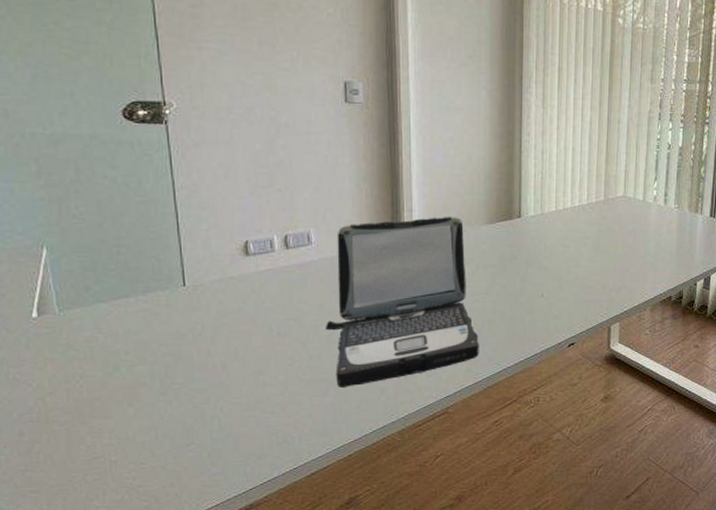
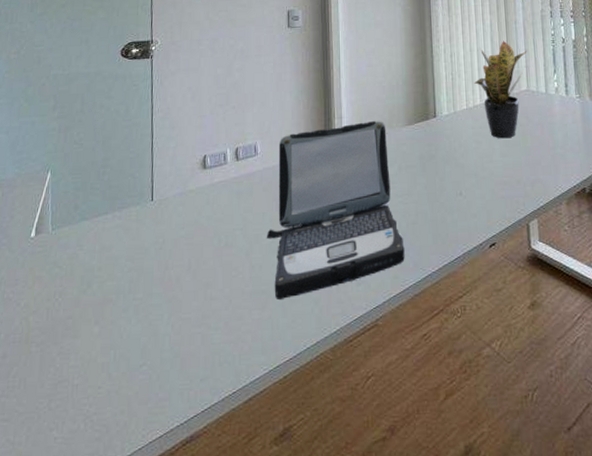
potted plant: none [566,141,628,244] -> present [474,40,527,139]

